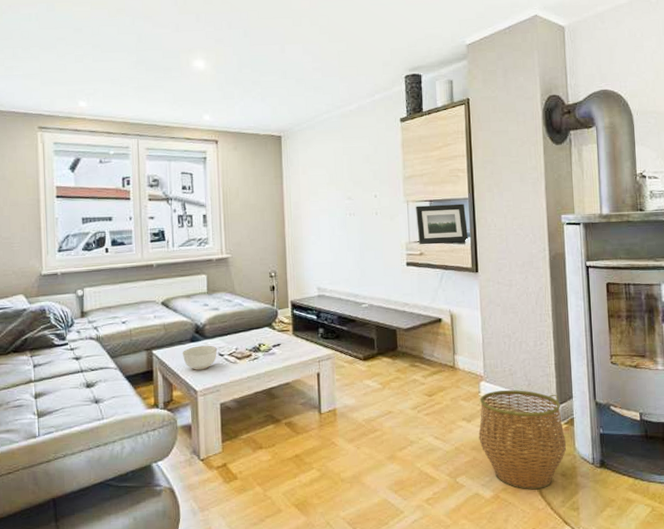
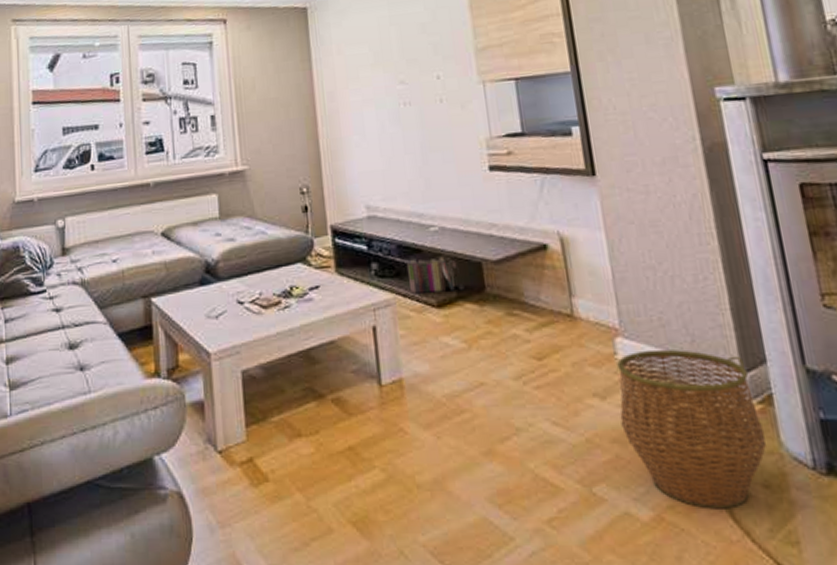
bowl: present [182,345,217,370] -> none [189,289,235,324]
books: none [344,325,383,351] -> present [406,256,465,294]
picture frame: present [415,204,468,245] -> none [495,80,576,141]

